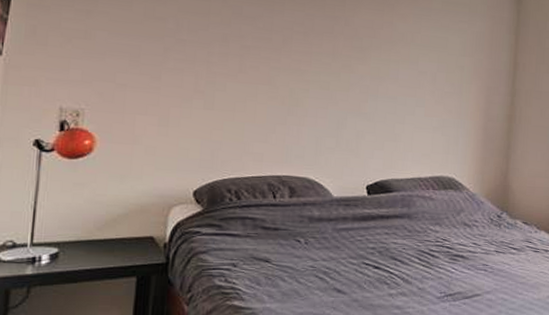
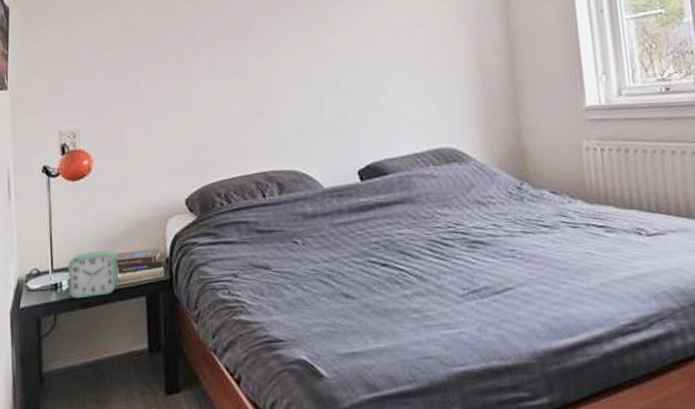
alarm clock: none [49,229,110,274] -> present [68,249,118,299]
books: none [105,233,162,265] -> present [115,248,165,286]

